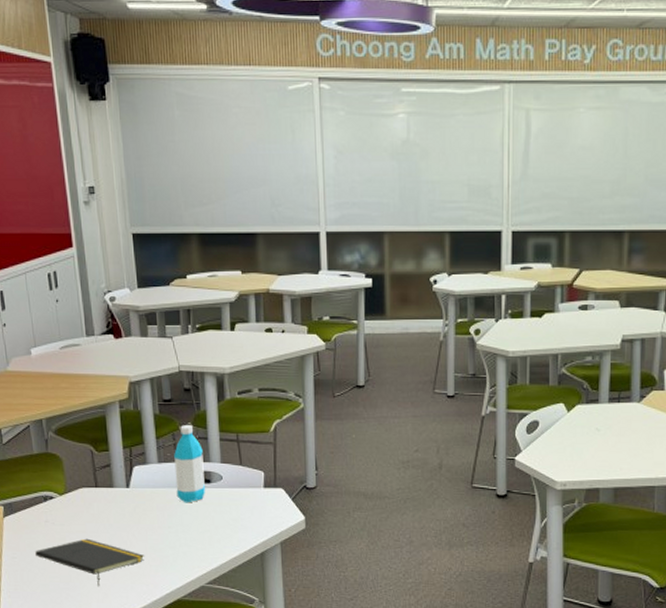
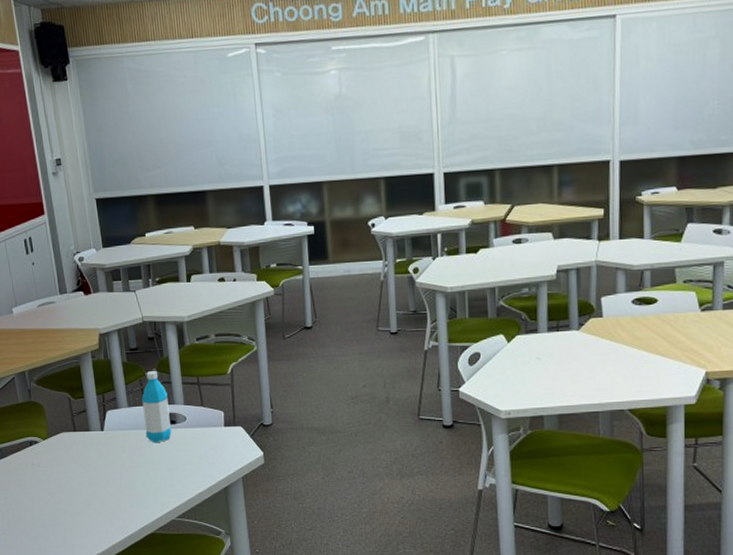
notepad: present [35,538,145,586] -> none [24,478,121,522]

